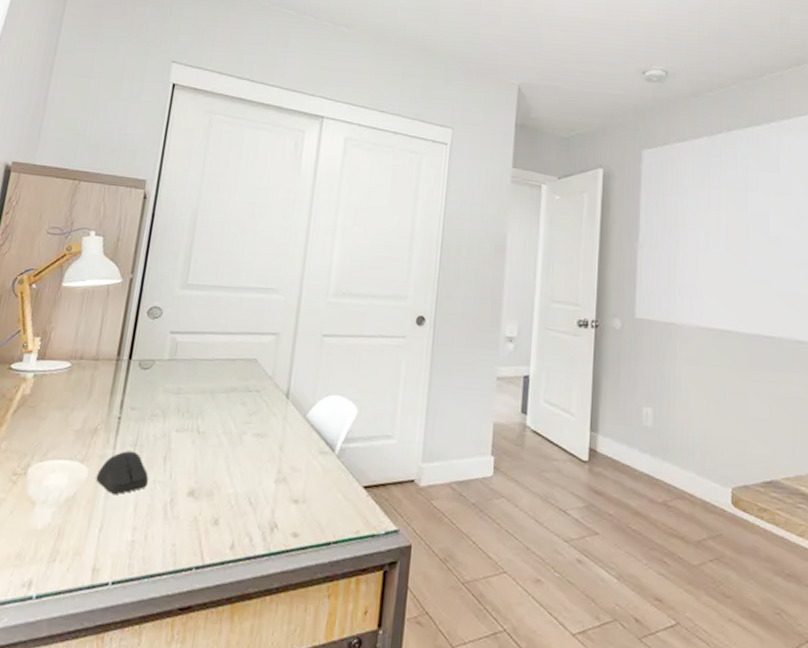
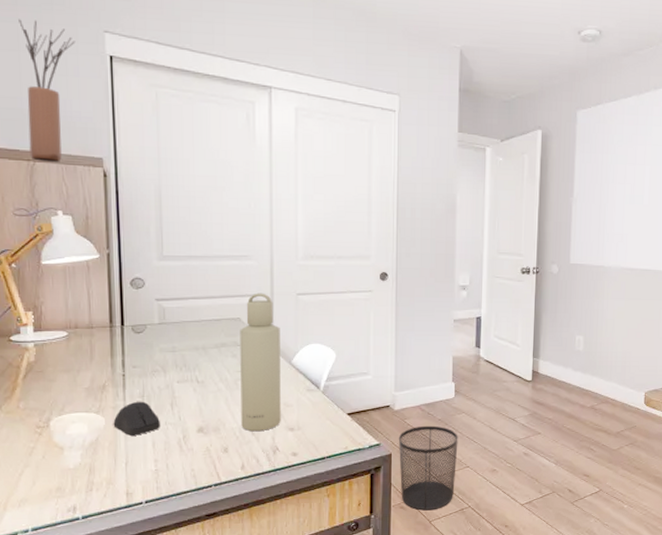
vase: none [77,49,144,183] -> present [19,19,75,163]
bottle: none [238,331,299,501] -> present [240,293,281,431]
waste bin: none [418,510,495,631] -> present [398,425,458,511]

